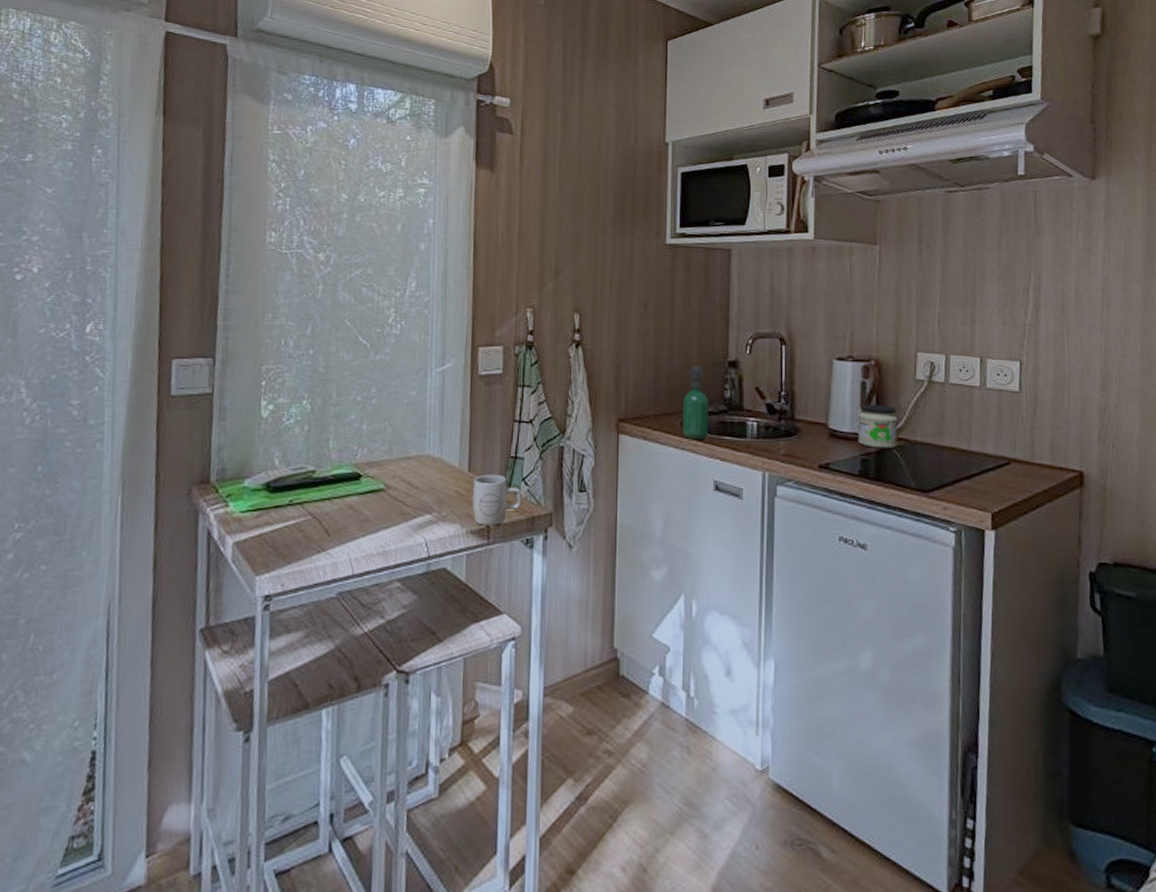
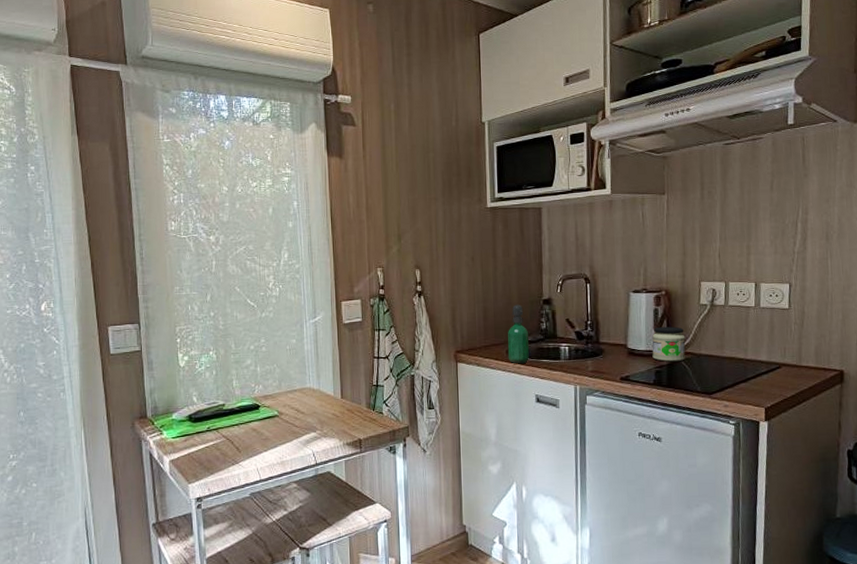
mug: present [472,474,522,526] -> none [345,399,385,439]

